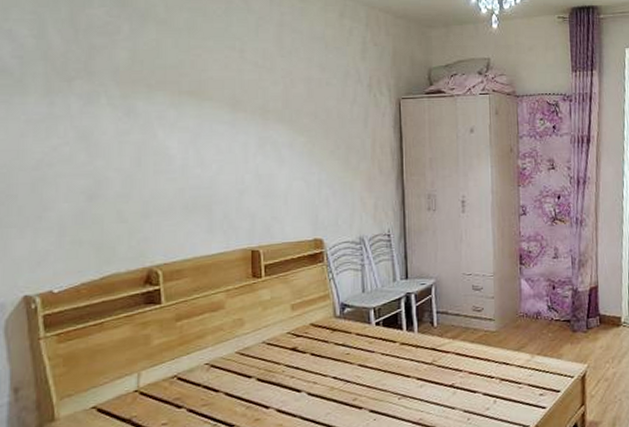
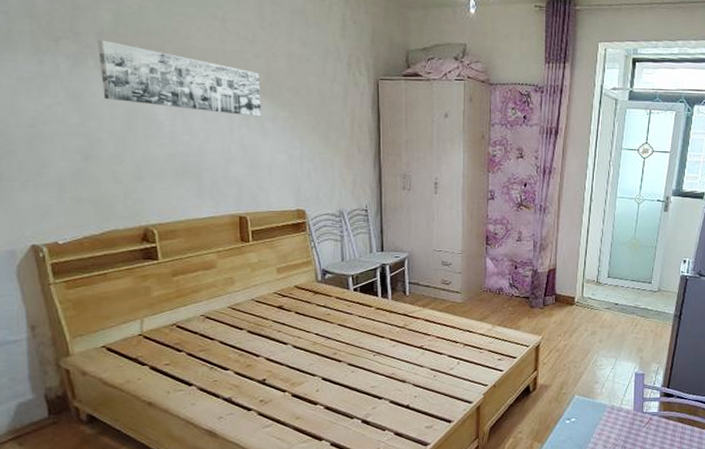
wall art: none [112,77,278,144] -> present [98,39,262,117]

